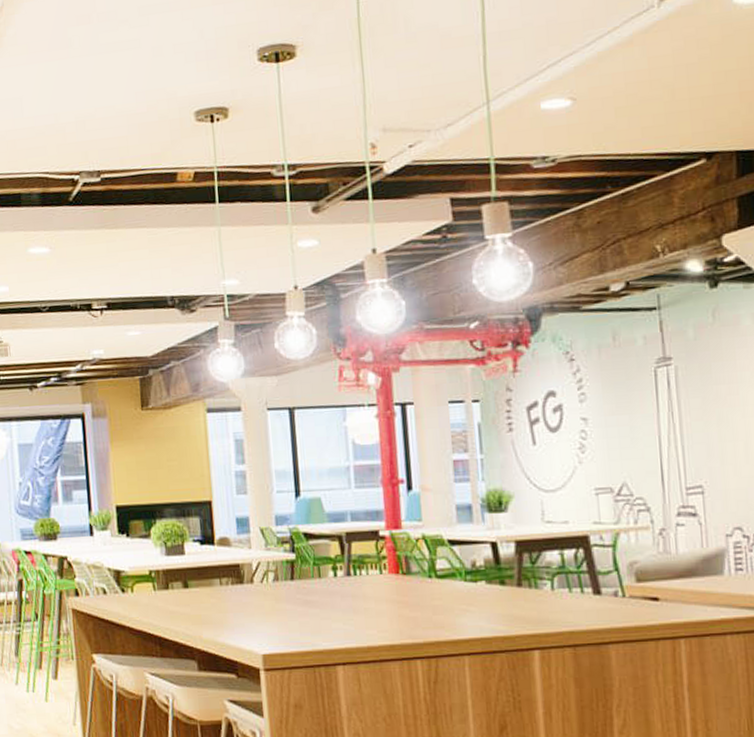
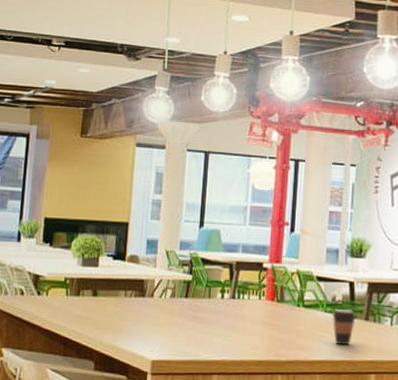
coffee cup: none [474,575,506,619] -> present [332,309,357,345]

